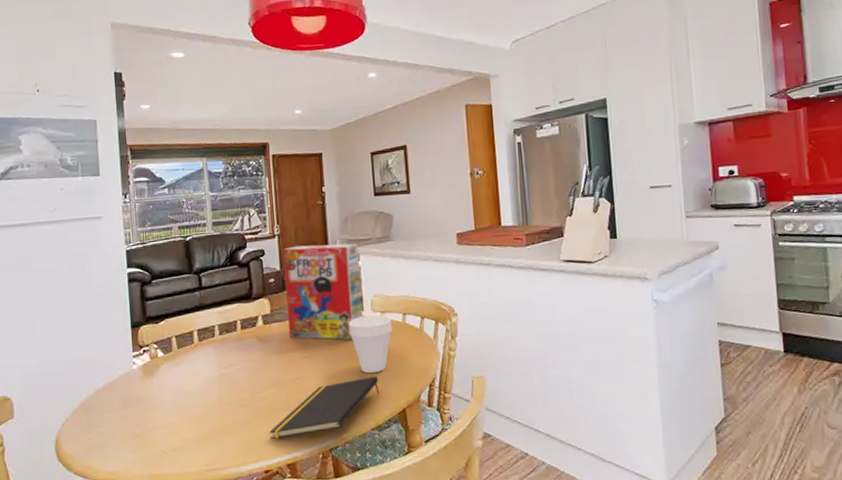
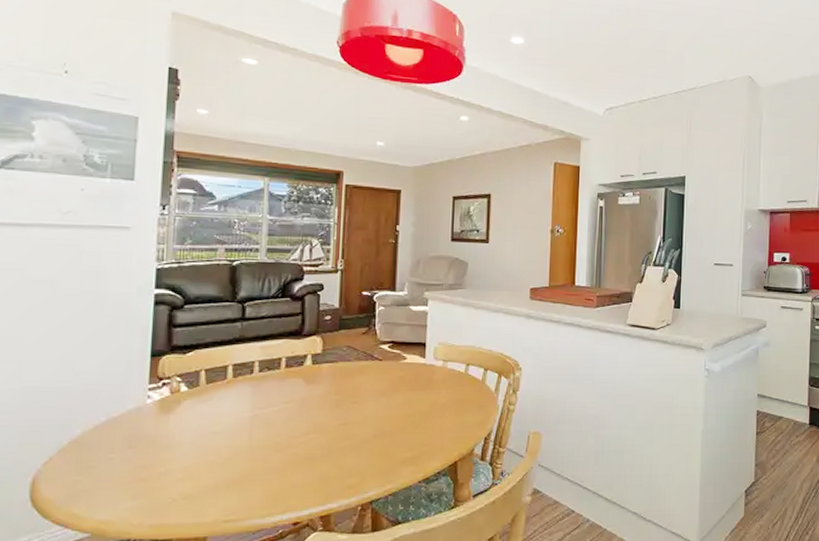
notepad: present [269,376,380,439] -> none [304,426,433,488]
cereal box: present [283,243,364,340] -> none [339,284,428,386]
cup: present [348,314,393,374] -> none [406,362,454,424]

